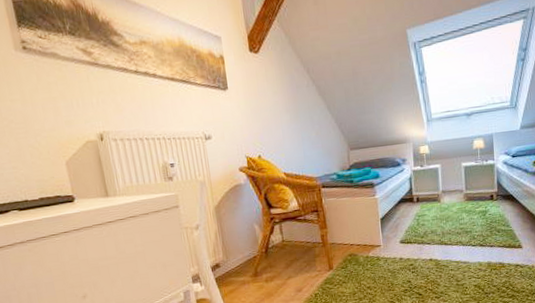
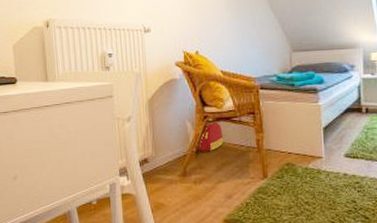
backpack: none [266,222,291,251] -> present [197,122,224,151]

